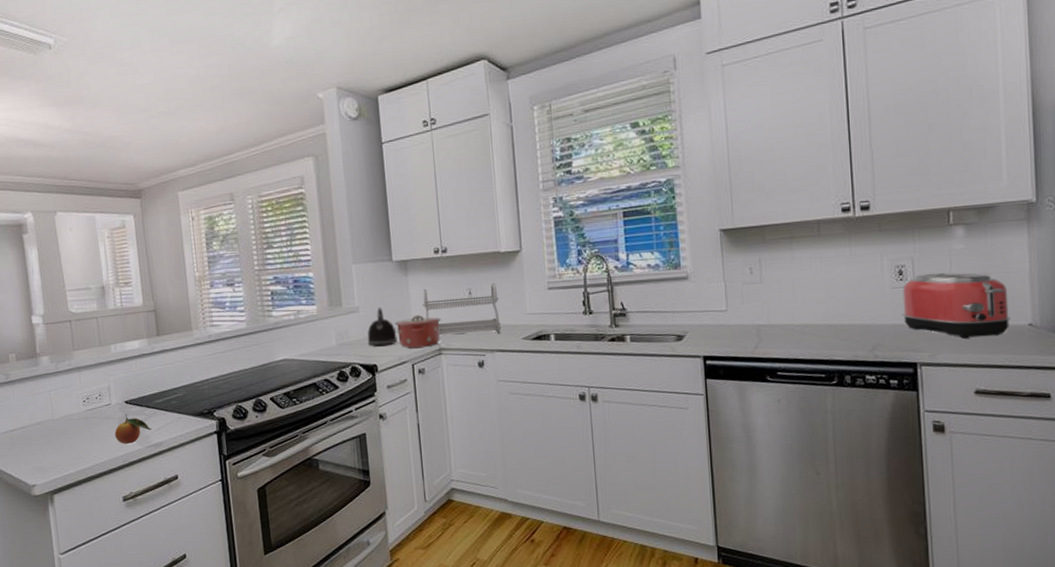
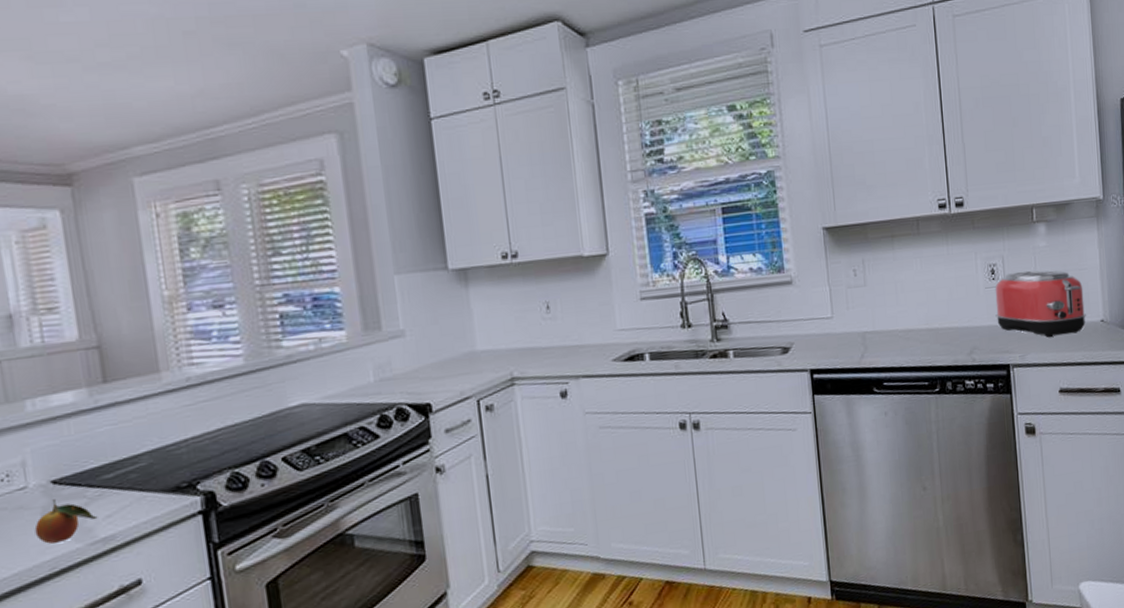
kettle: present [367,307,398,347] -> none [417,328,458,381]
casserole: present [395,314,441,349] -> none [453,336,512,380]
dish rack: present [422,283,501,335] -> none [488,294,587,361]

